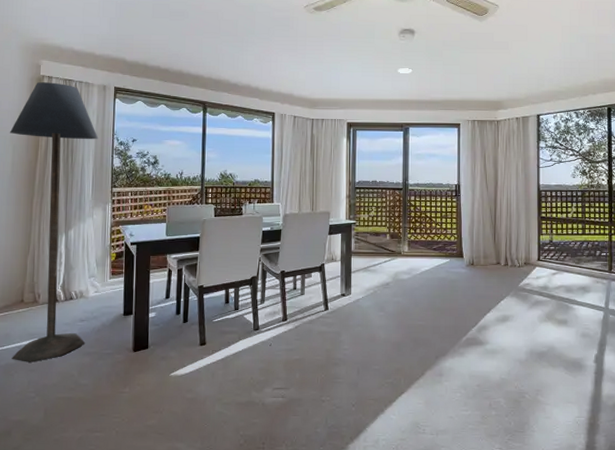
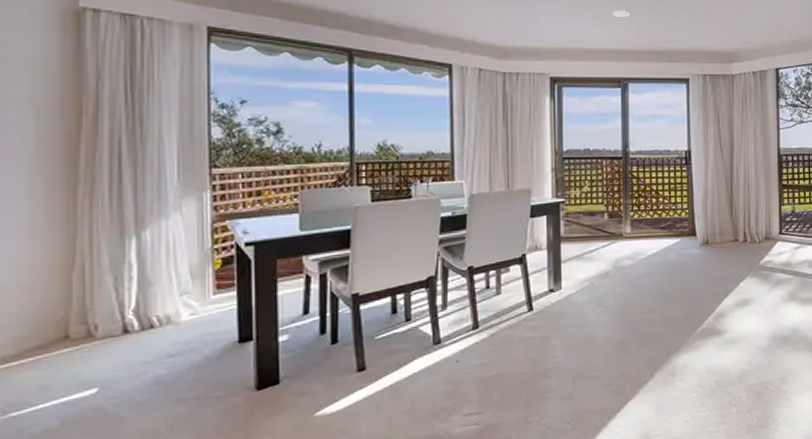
floor lamp: present [10,82,98,362] -> none [29,17,184,424]

